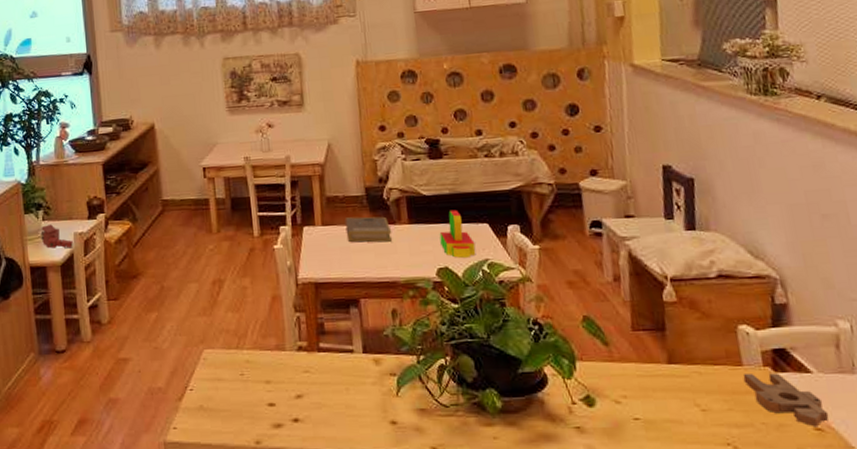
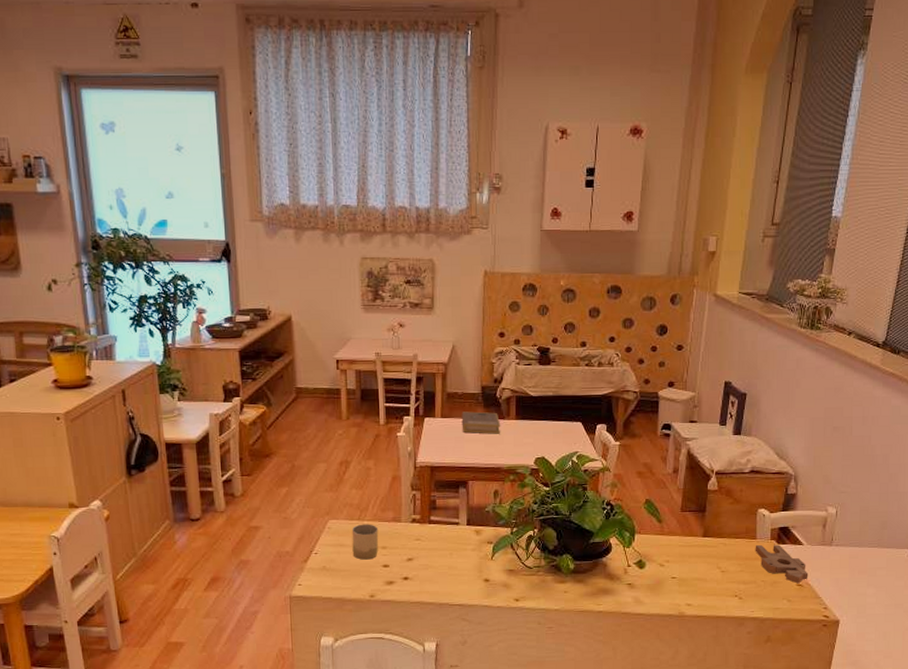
toy blocks: present [40,224,73,249] -> none [176,405,208,428]
cup: none [230,353,262,397] -> present [351,524,379,560]
toy blocks: present [439,209,476,258] -> none [540,409,569,450]

